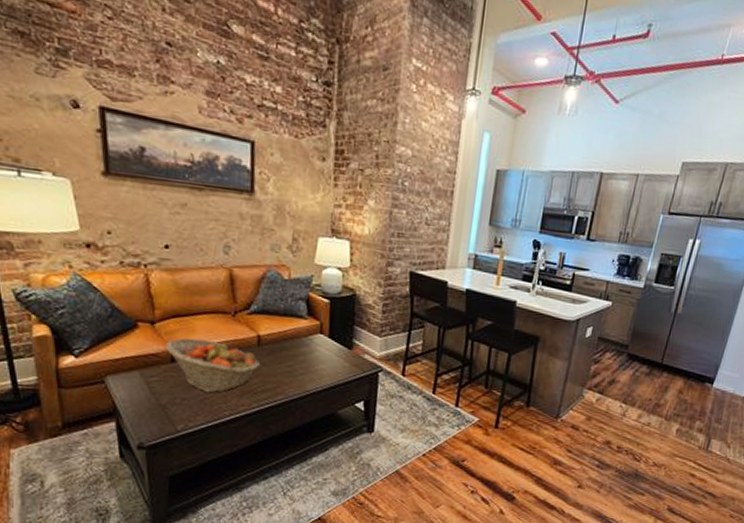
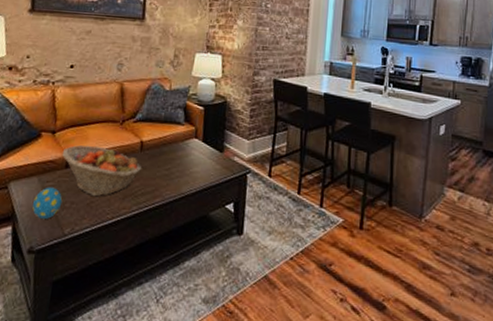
decorative egg: none [136,382,172,416] -> present [32,187,63,220]

